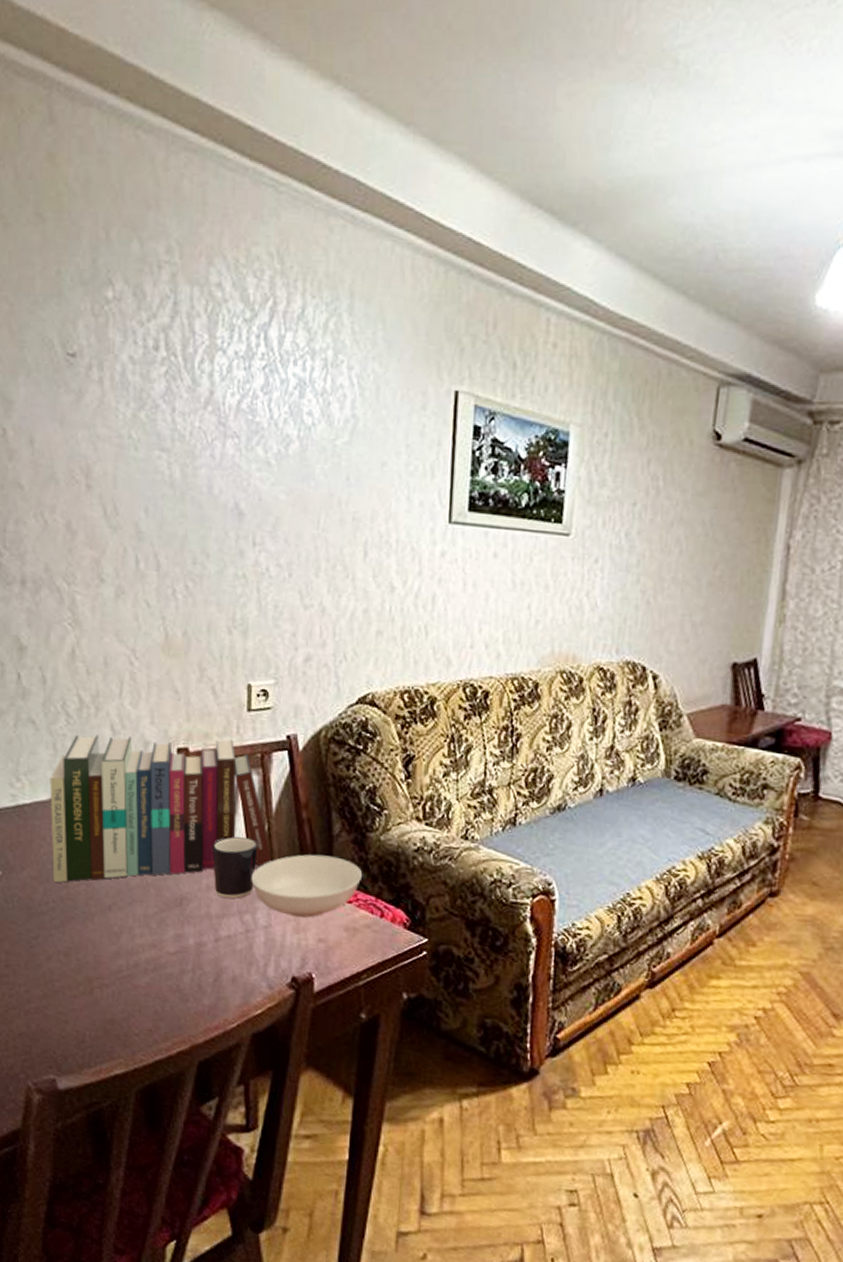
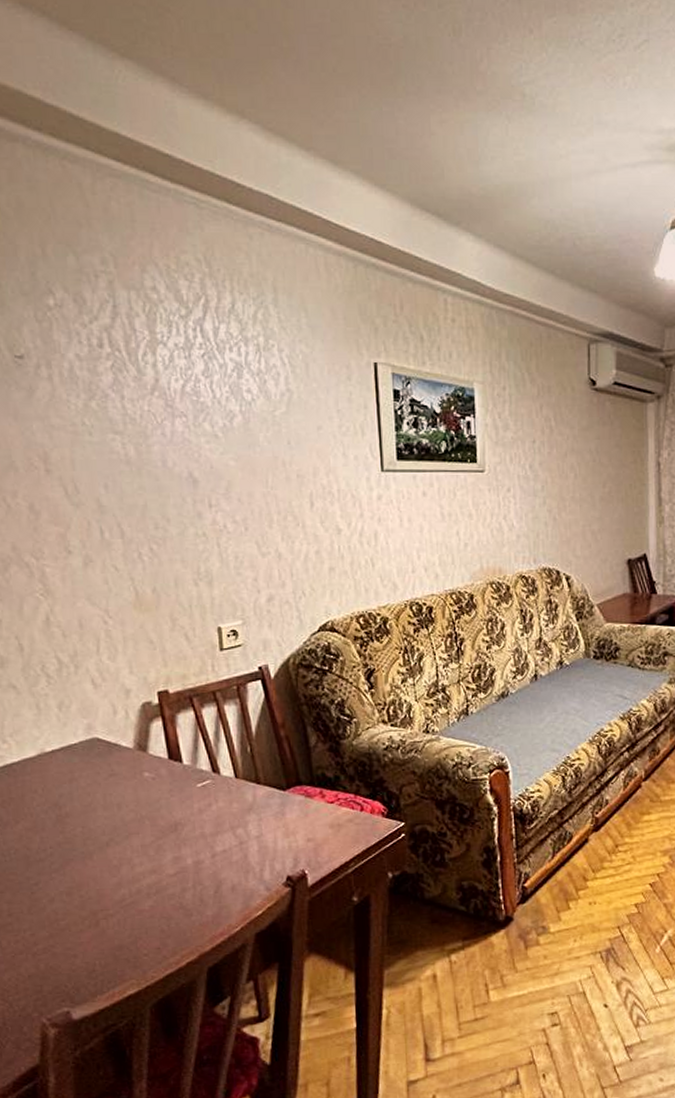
books: present [50,735,273,883] -> none [36,677,258,830]
mug: present [212,836,258,899] -> none [199,760,243,818]
bowl: present [251,854,363,918] -> none [239,765,341,824]

